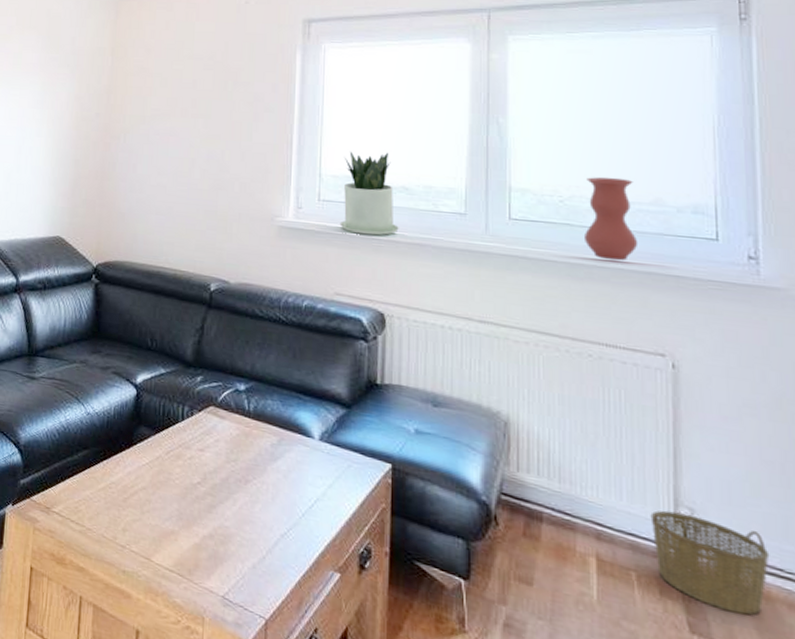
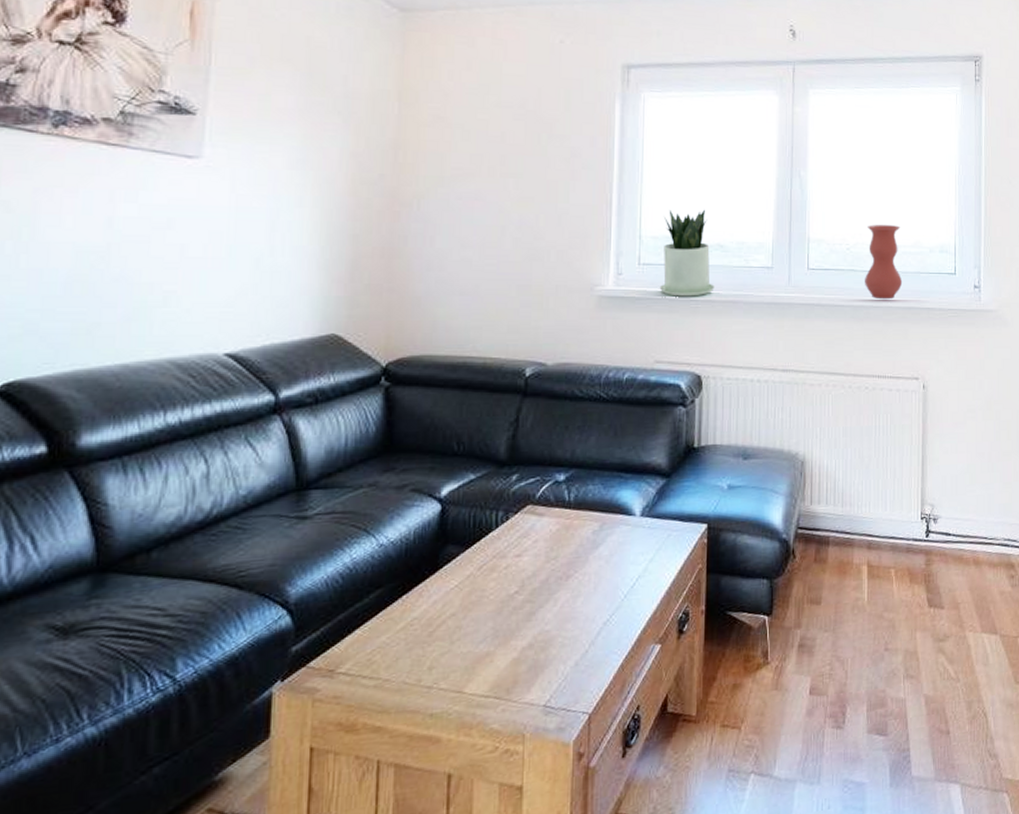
basket: present [650,510,770,616] -> none [905,510,980,582]

